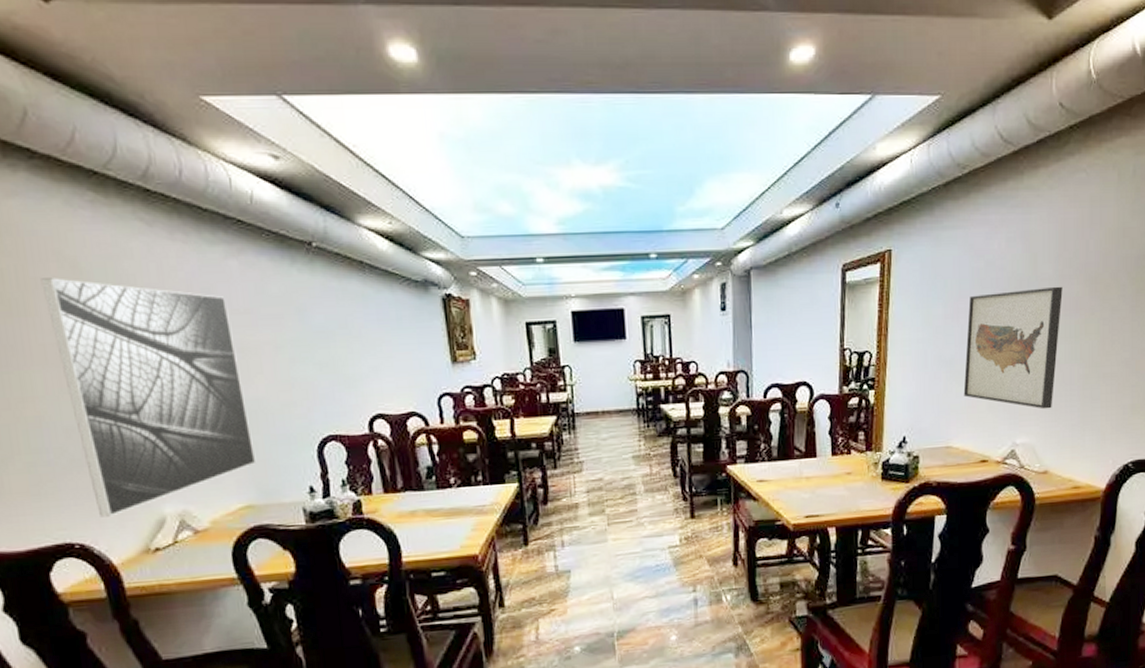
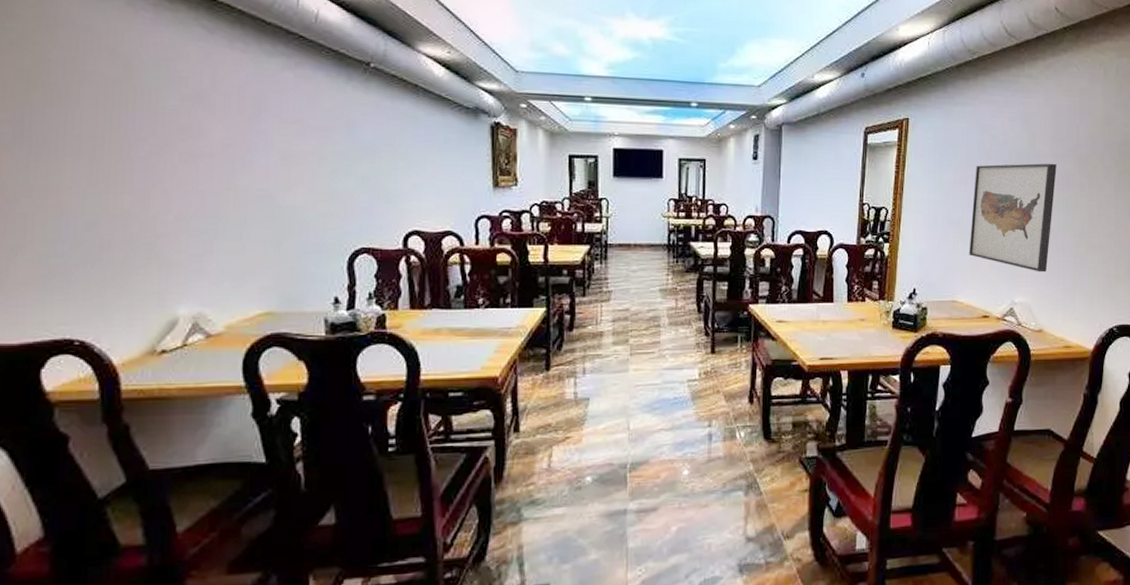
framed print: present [40,278,257,517] -> none [89,72,284,314]

